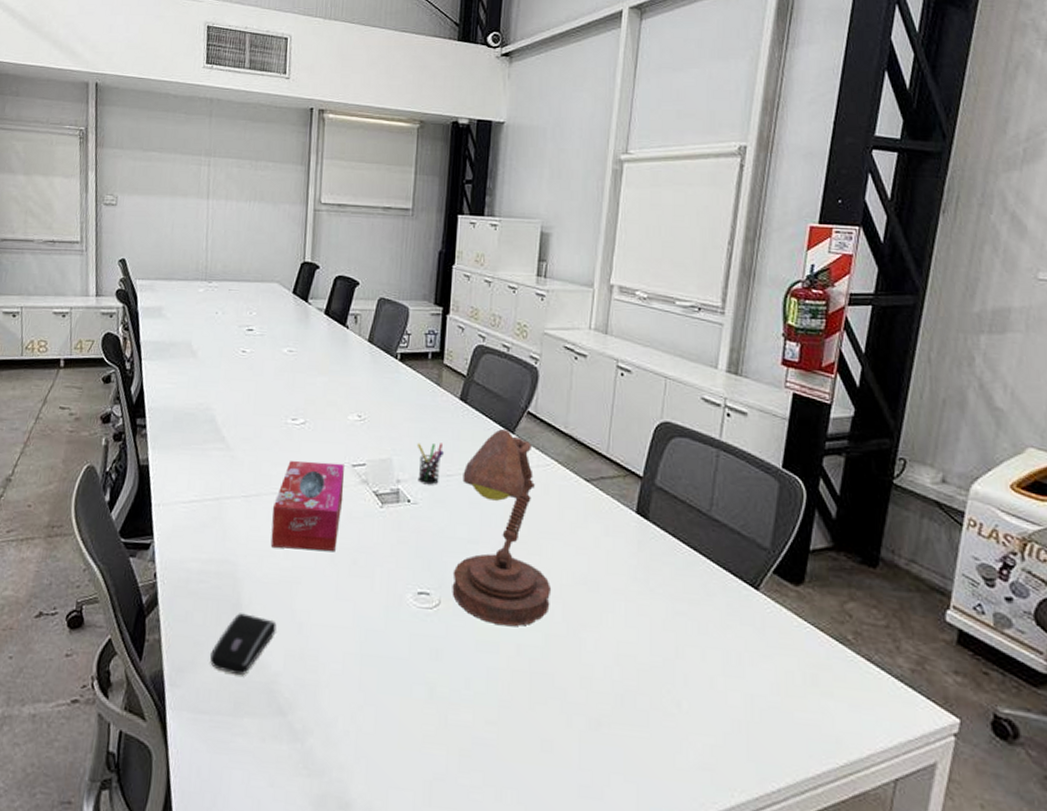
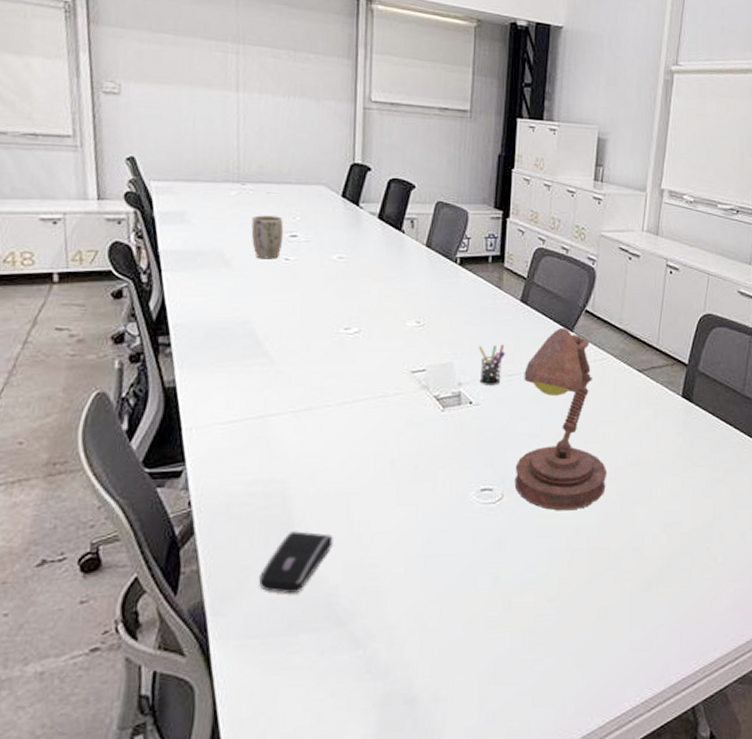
plant pot: none [214,310,242,351] -> present [251,215,284,260]
tissue box: present [270,460,344,551] -> none [324,370,404,461]

